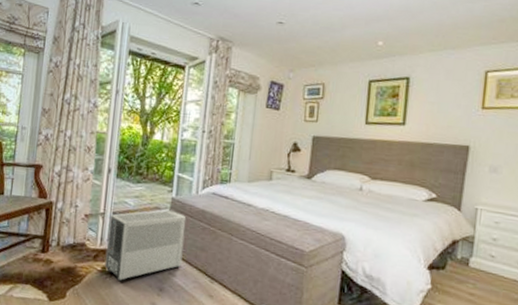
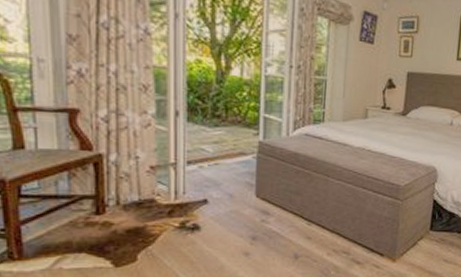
air purifier: present [105,210,187,282] -> none [183,155,278,236]

